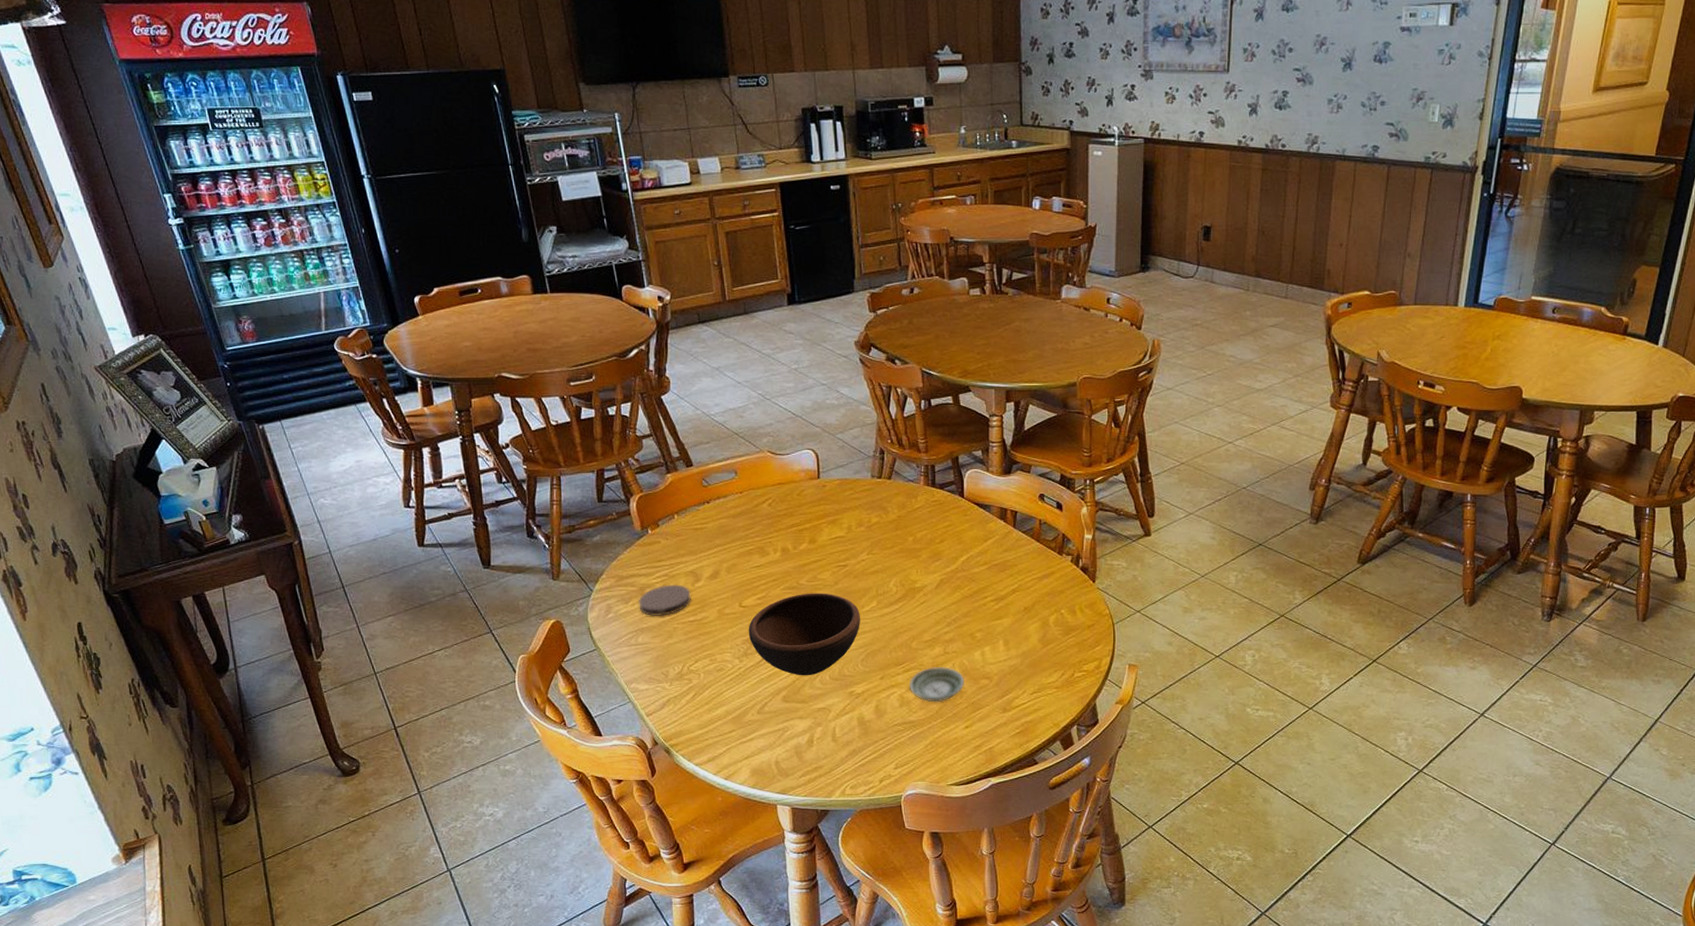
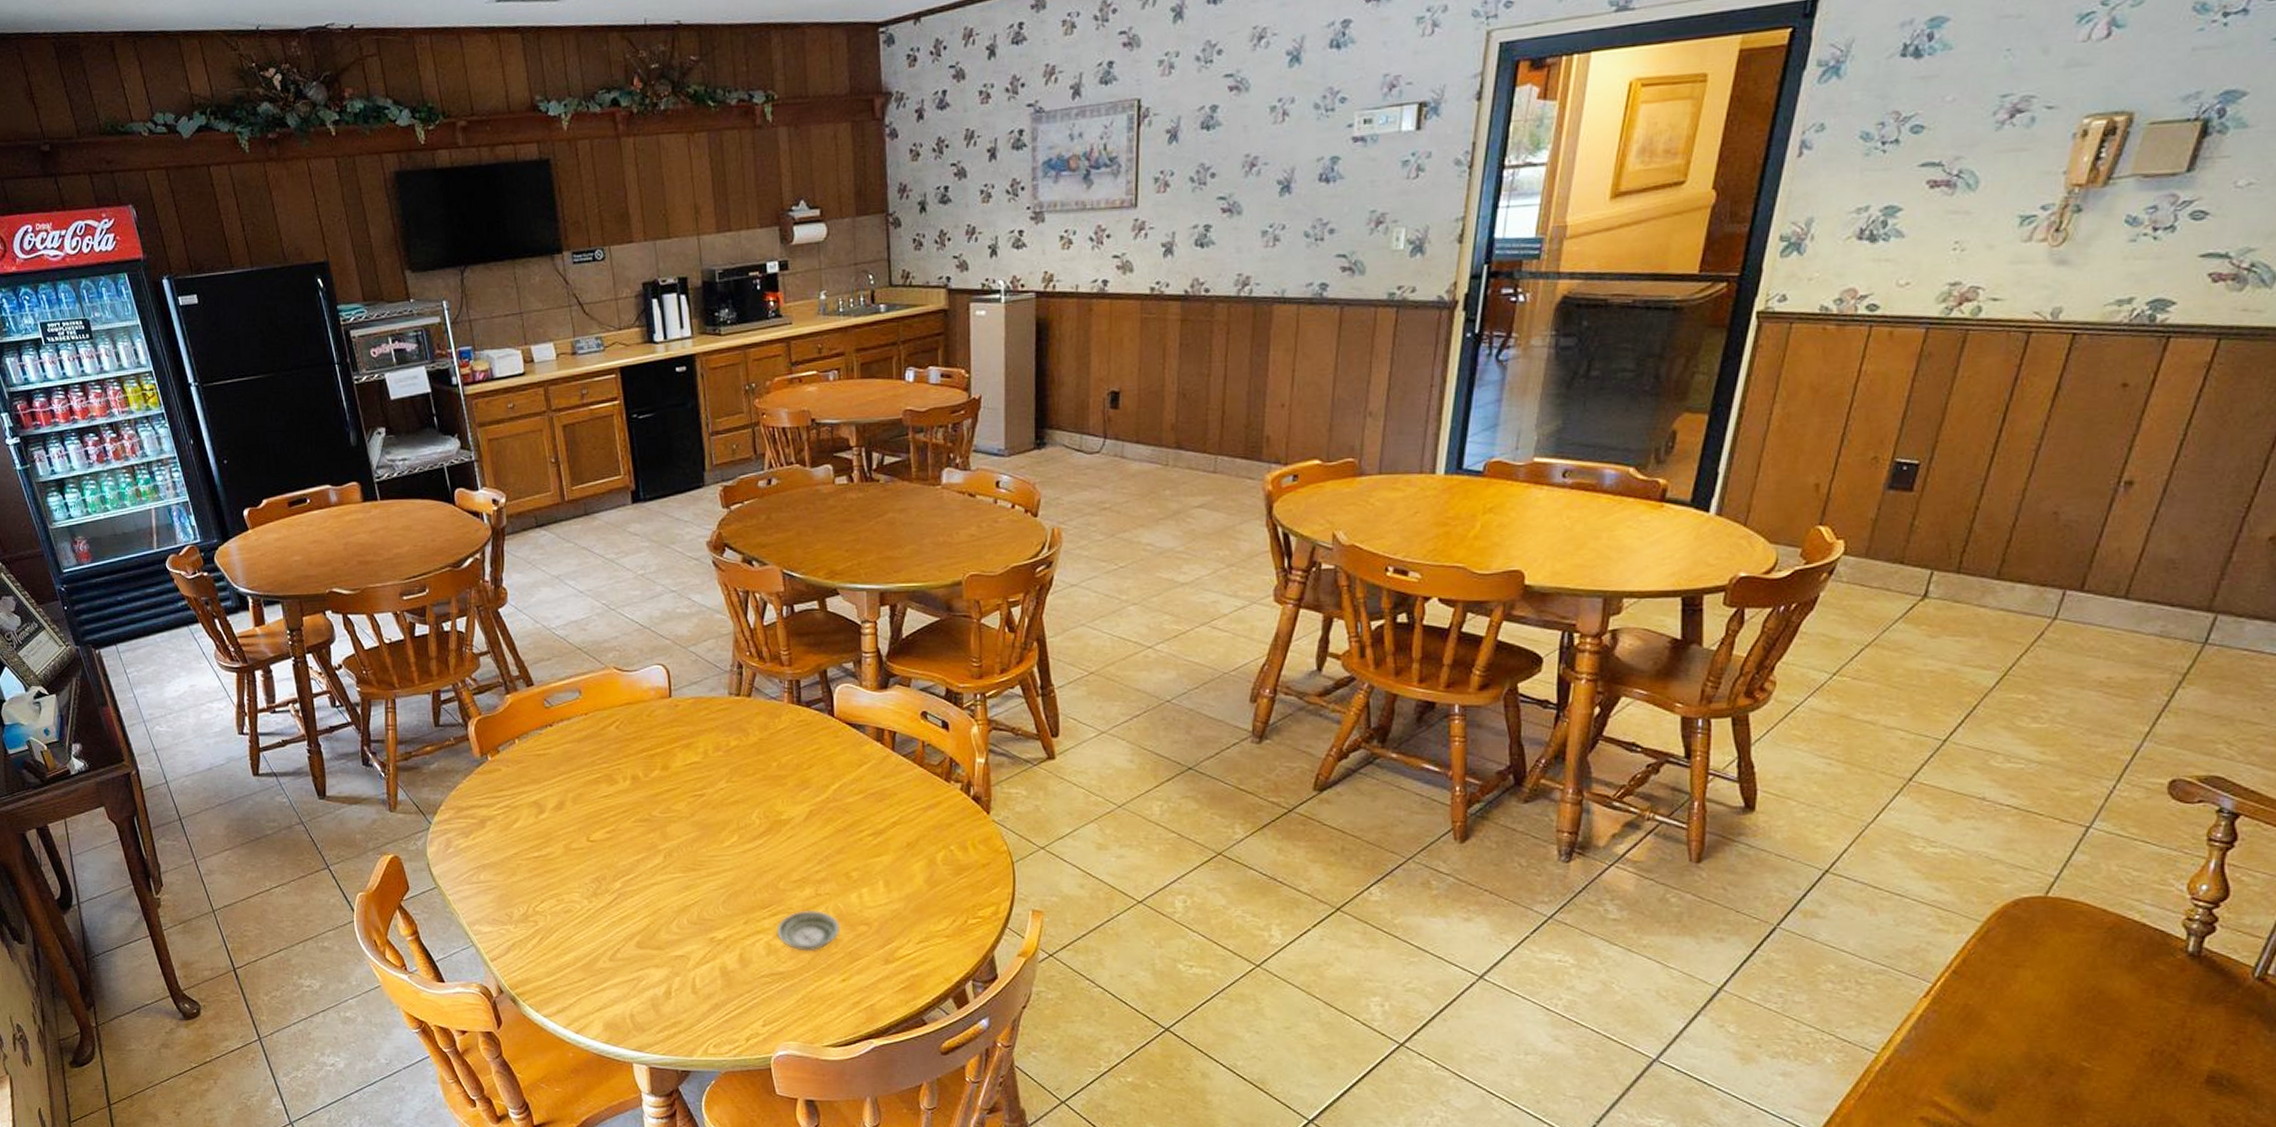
coaster: present [639,584,691,617] -> none [480,816,535,852]
bowl: present [748,593,860,676] -> none [597,826,720,919]

